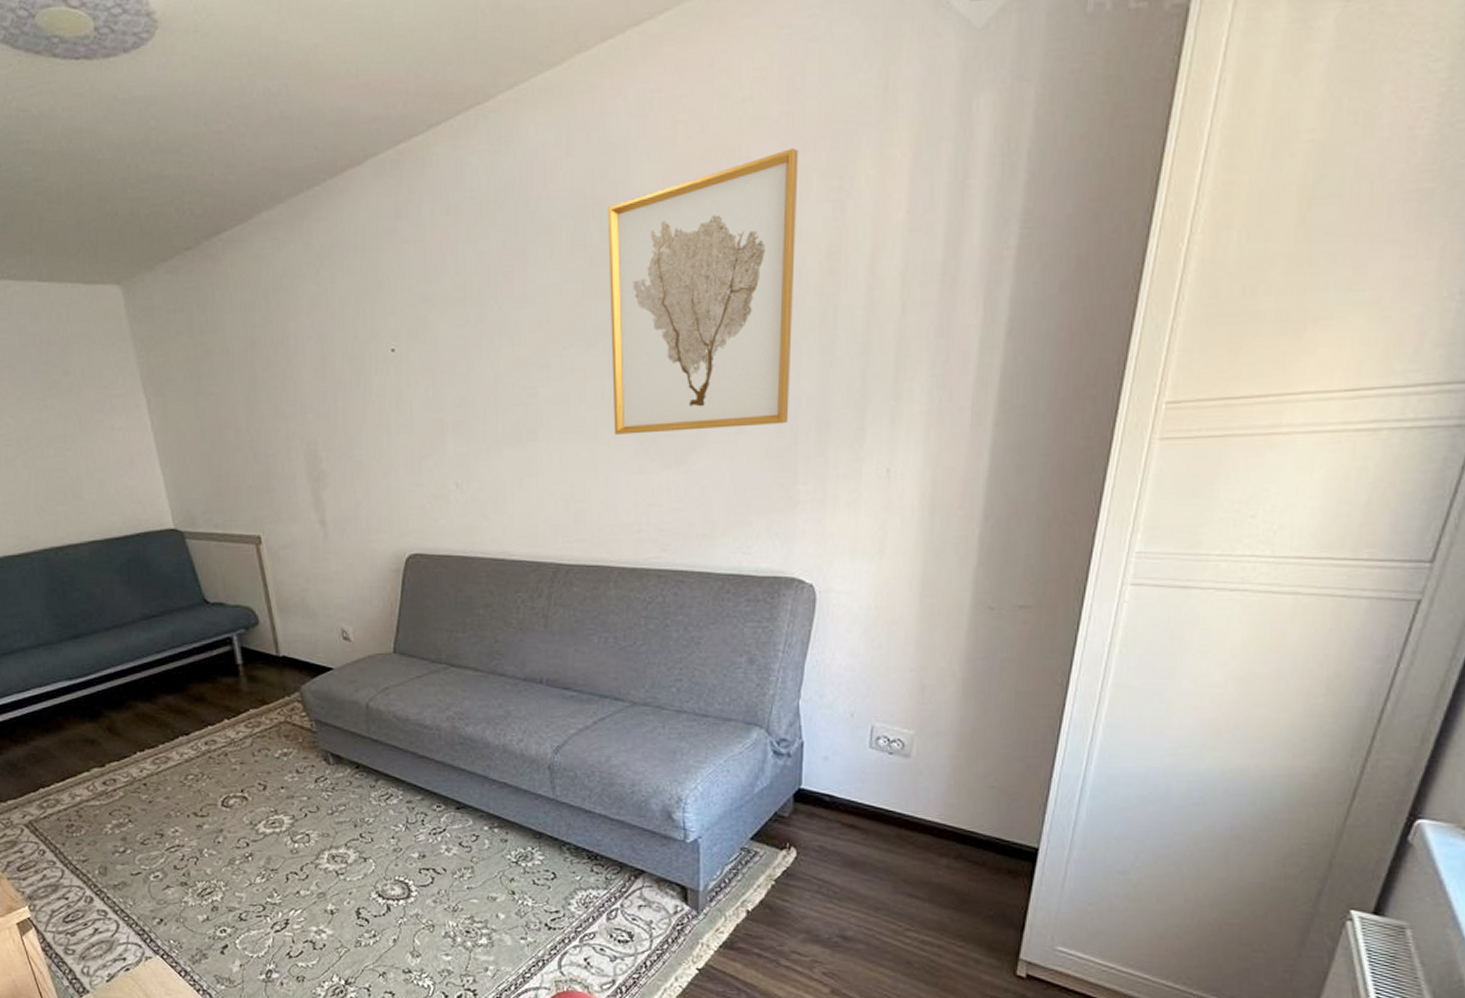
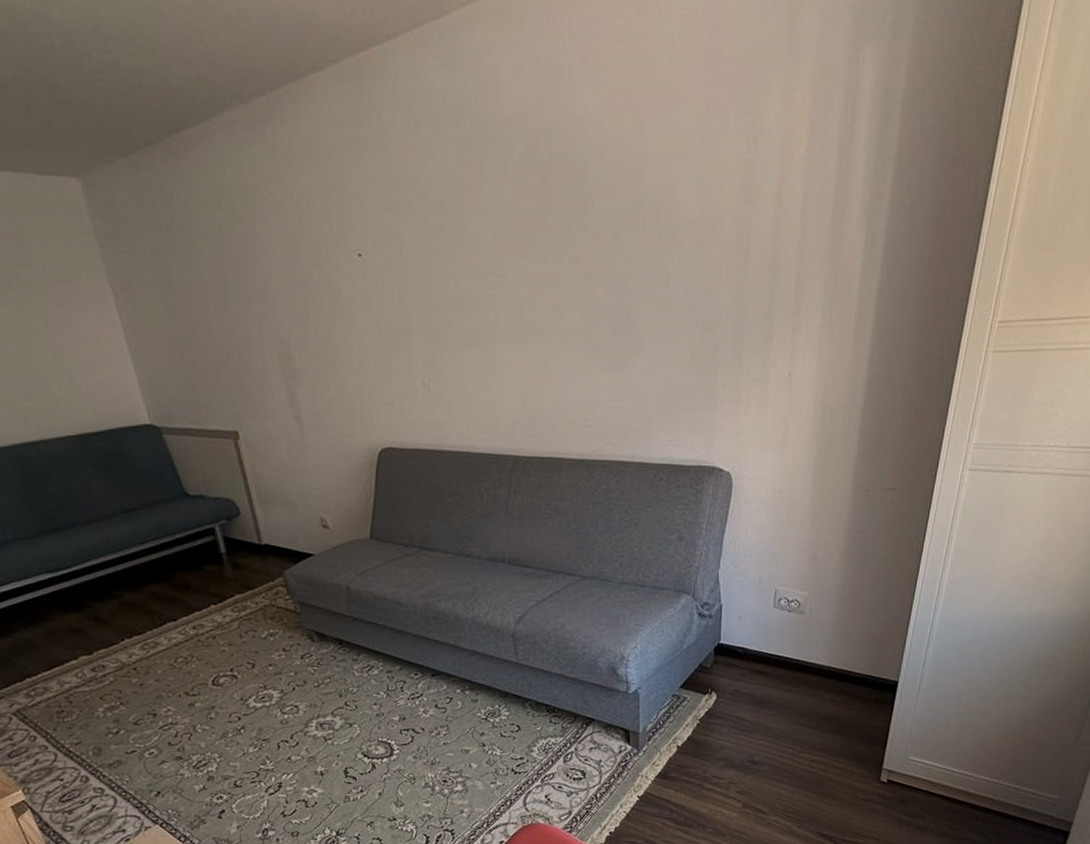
wall art: present [607,148,799,435] -> none [554,85,719,340]

